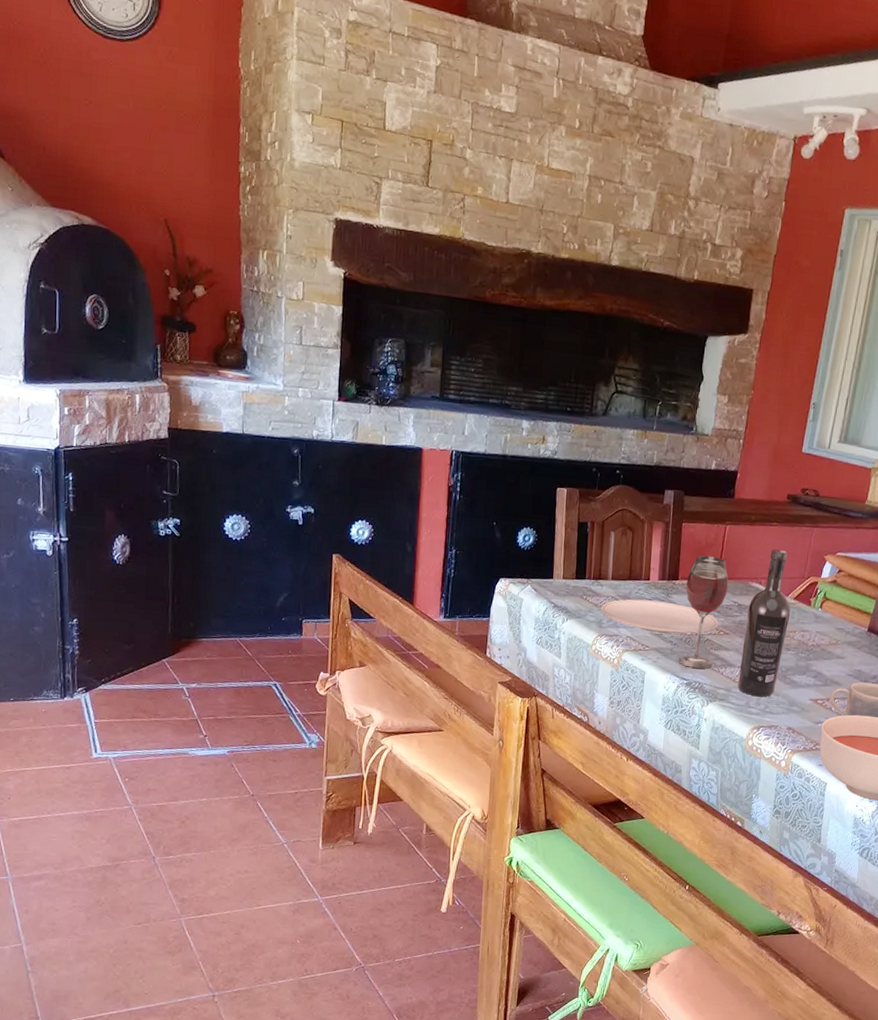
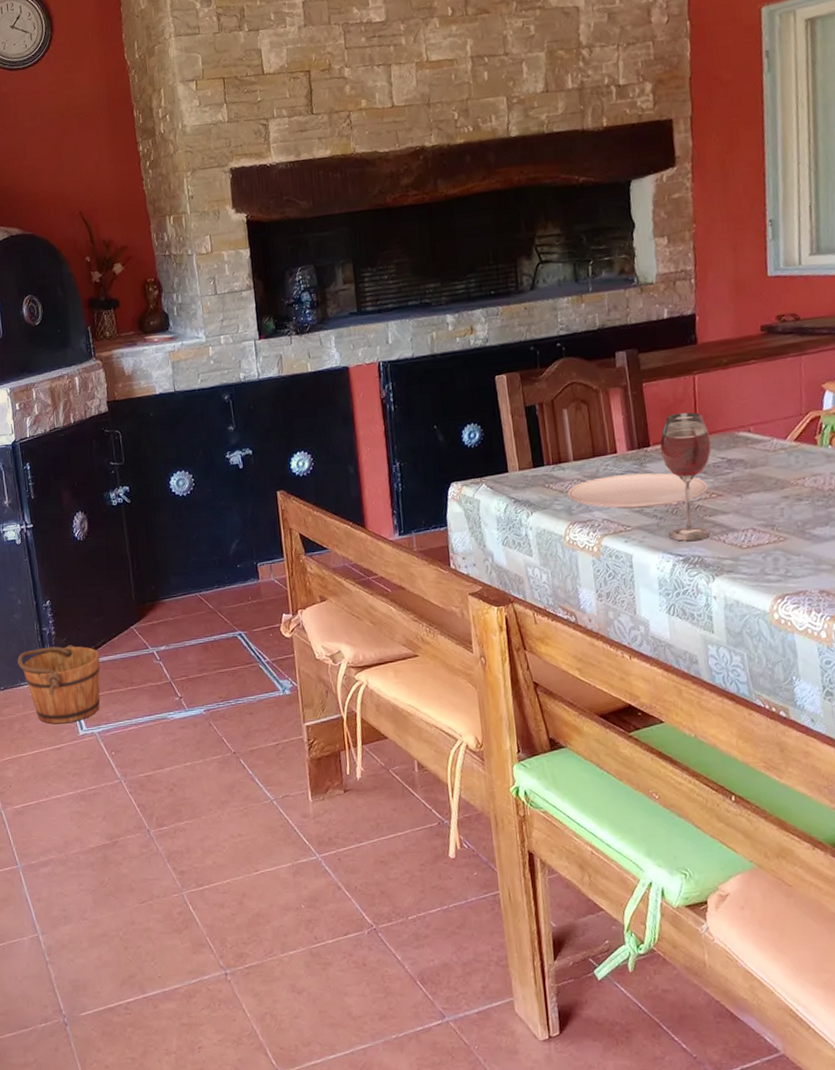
bucket: none [33,665,126,745] -> present [17,645,100,724]
wine bottle: present [738,549,791,697] -> none [740,388,795,561]

